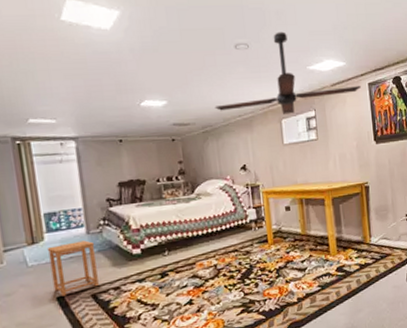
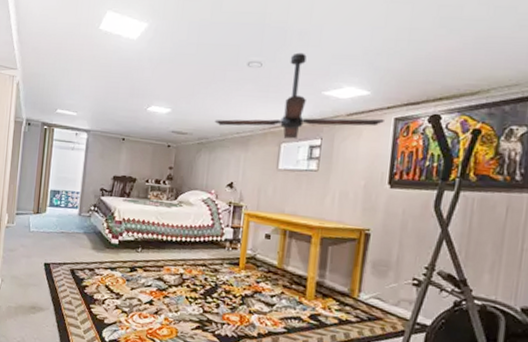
side table: present [46,240,99,296] -> none [44,219,83,264]

